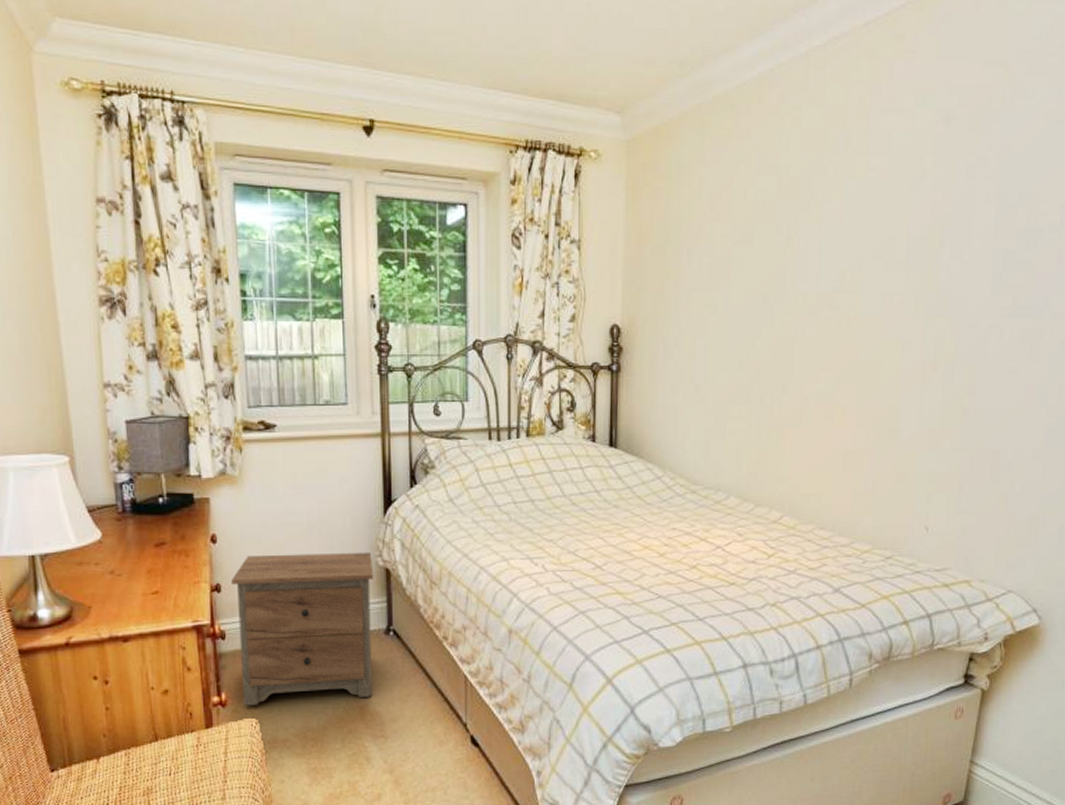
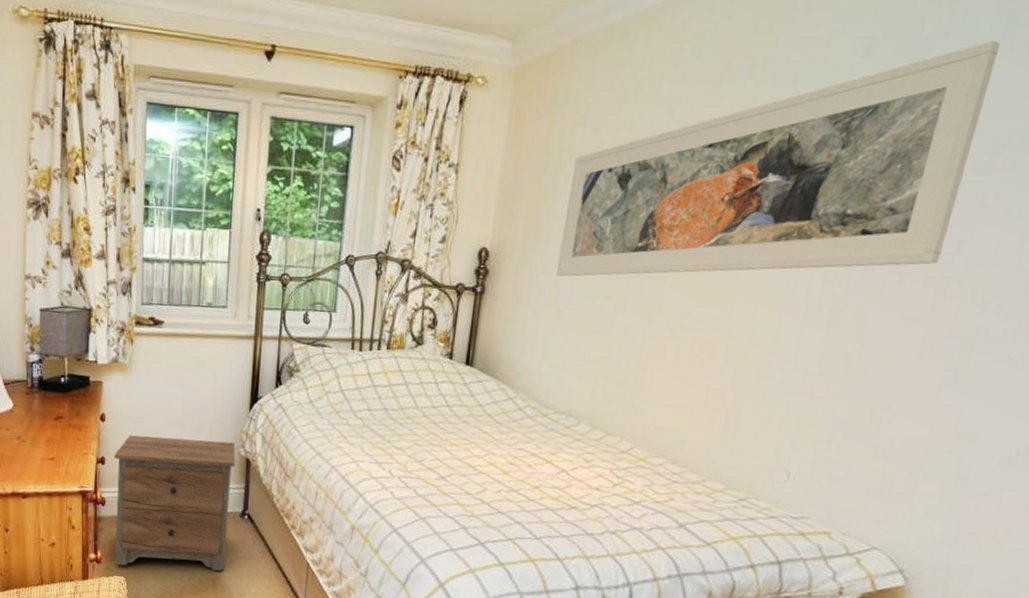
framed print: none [689,111,1055,349] -> present [556,40,1000,277]

